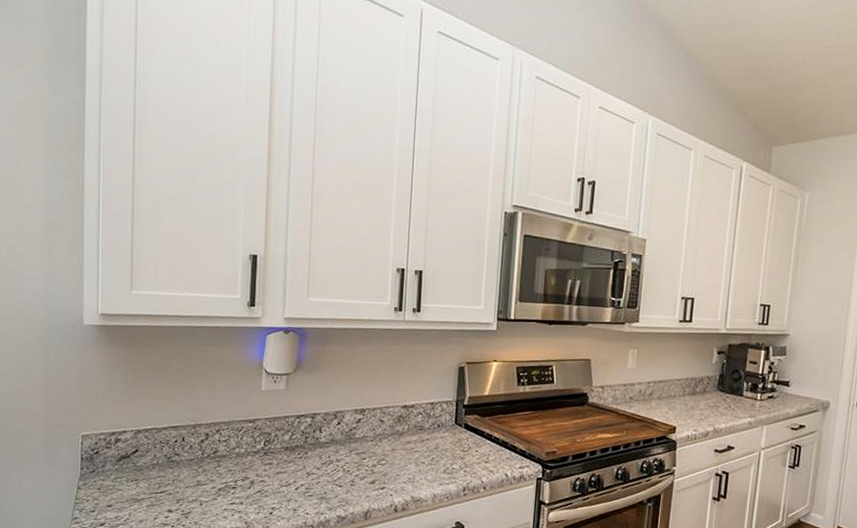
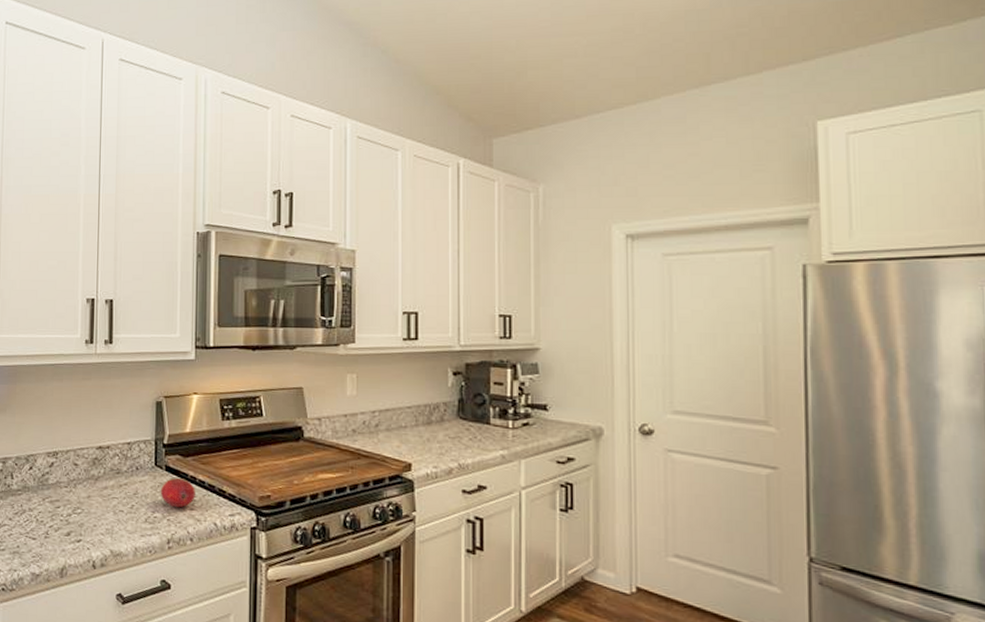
fruit: none [458,434,490,461] -> present [160,477,195,508]

